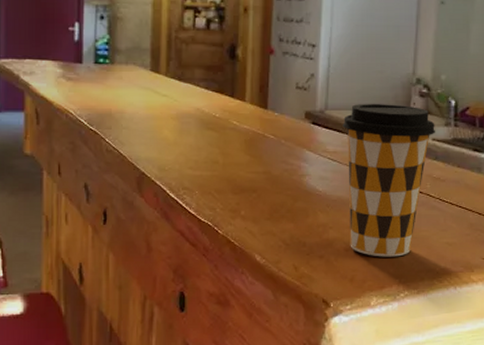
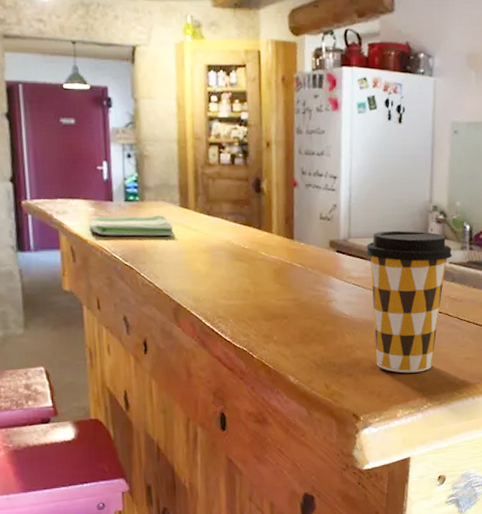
dish towel: none [56,78,143,100] -> present [89,214,174,236]

